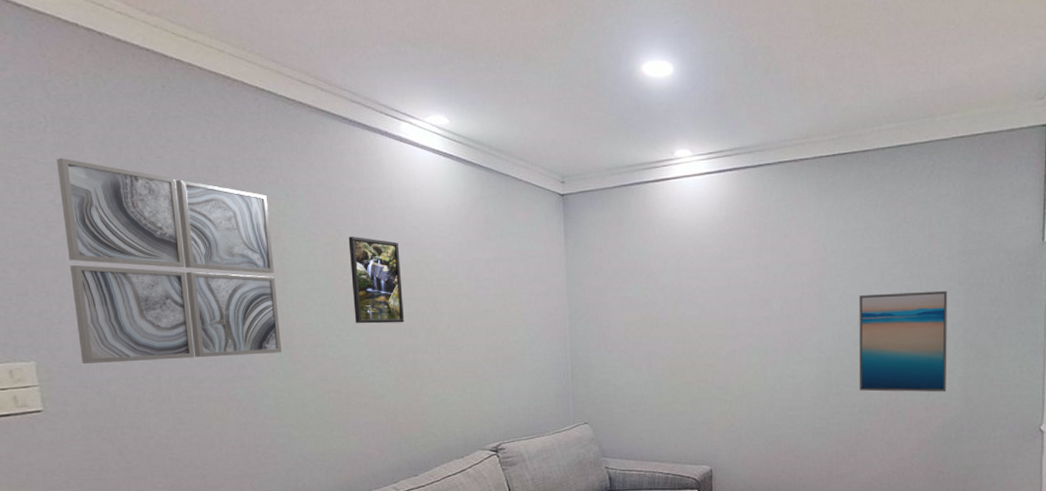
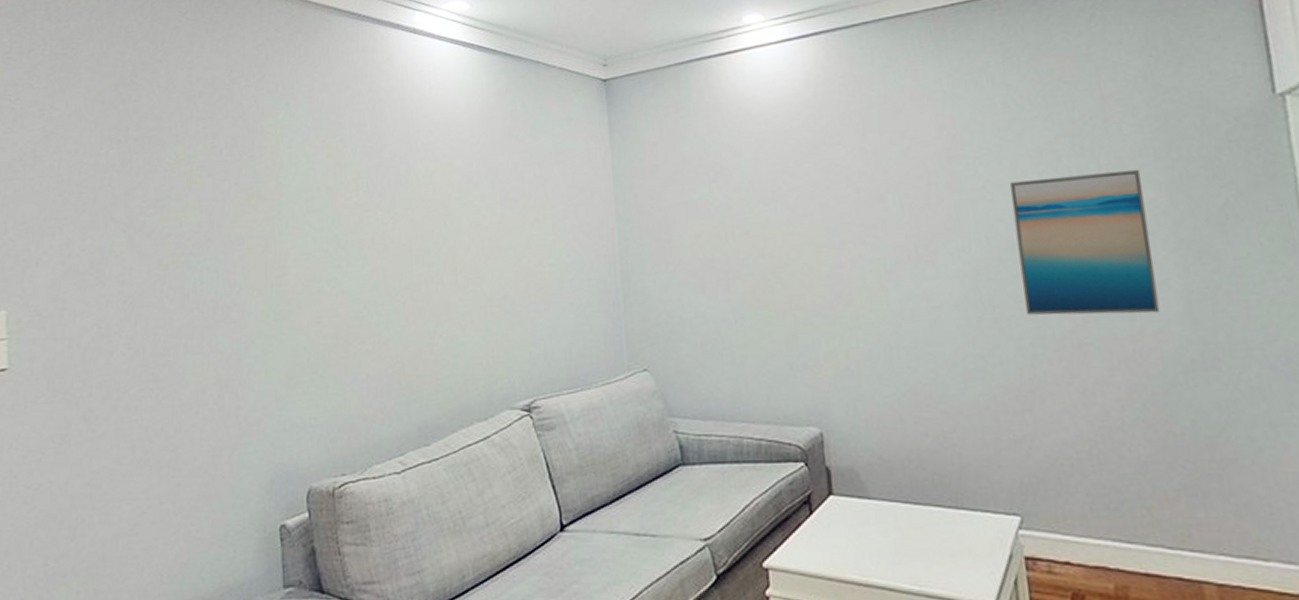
wall art: present [57,157,282,364] -> none [51,80,272,312]
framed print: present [348,236,404,324] -> none [353,145,415,250]

